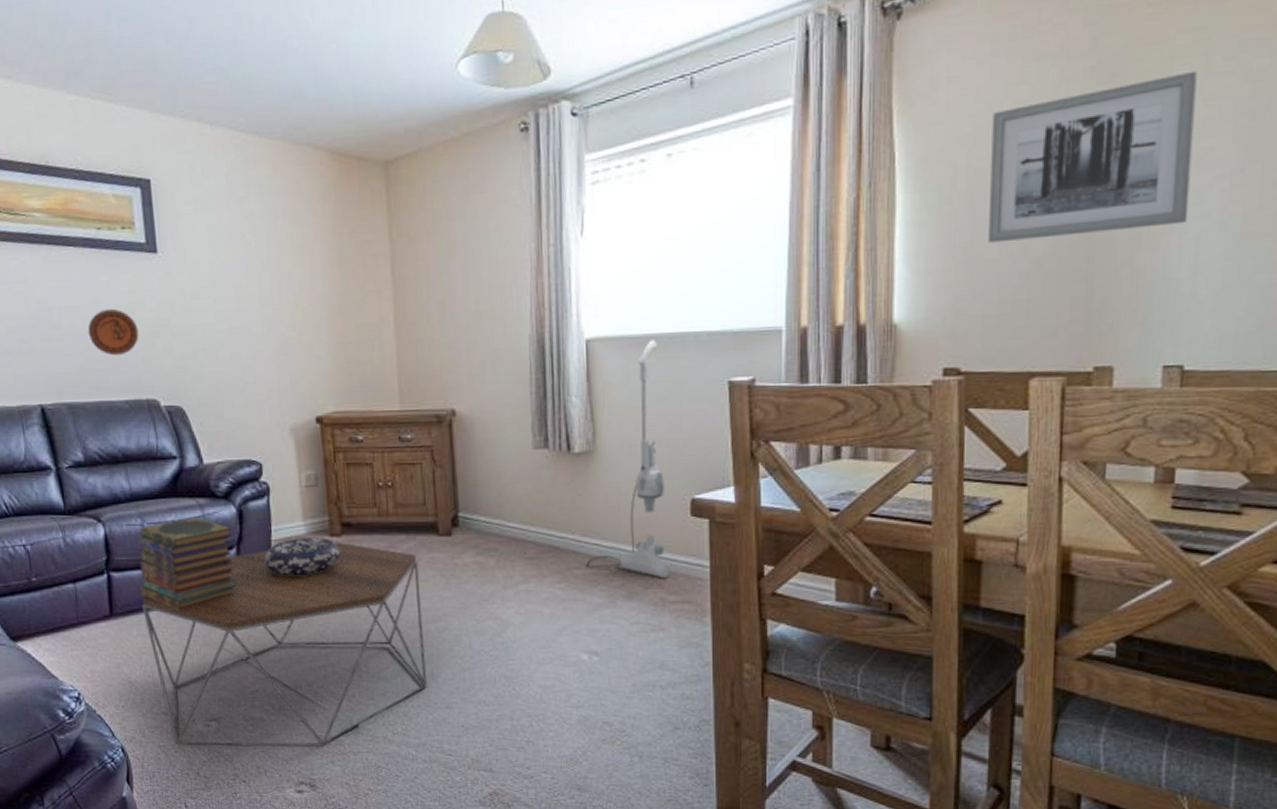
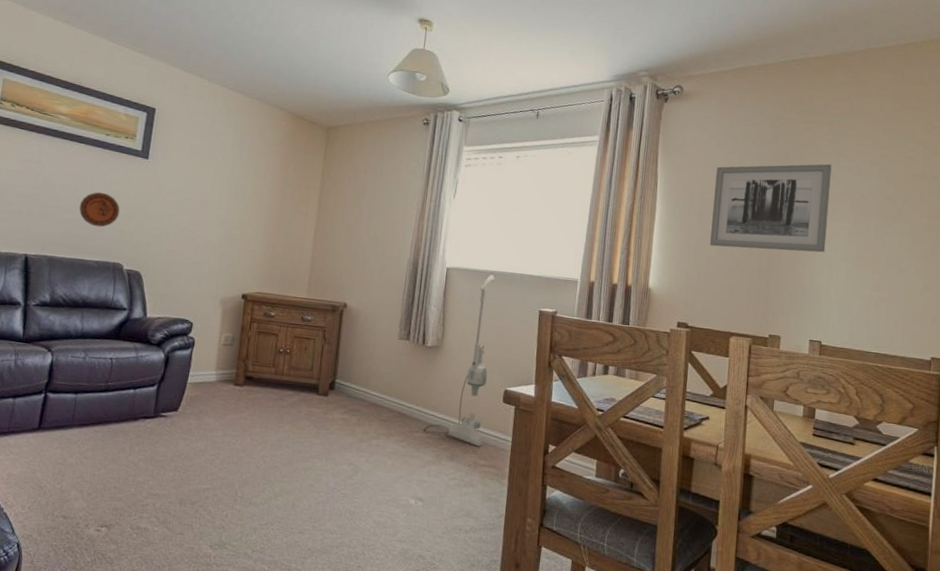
book stack: present [137,516,237,611] -> none [68,357,157,432]
coffee table: present [142,542,427,747] -> none [65,390,299,557]
decorative bowl: present [264,538,340,576] -> none [177,383,240,414]

